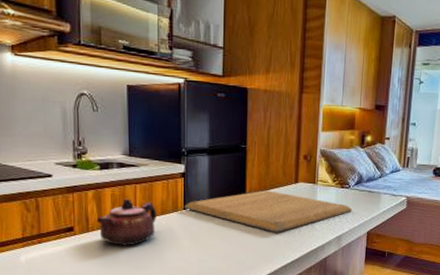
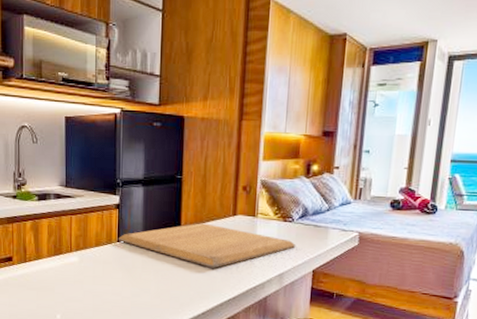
teapot: present [96,198,156,246] -> none [33,229,91,277]

